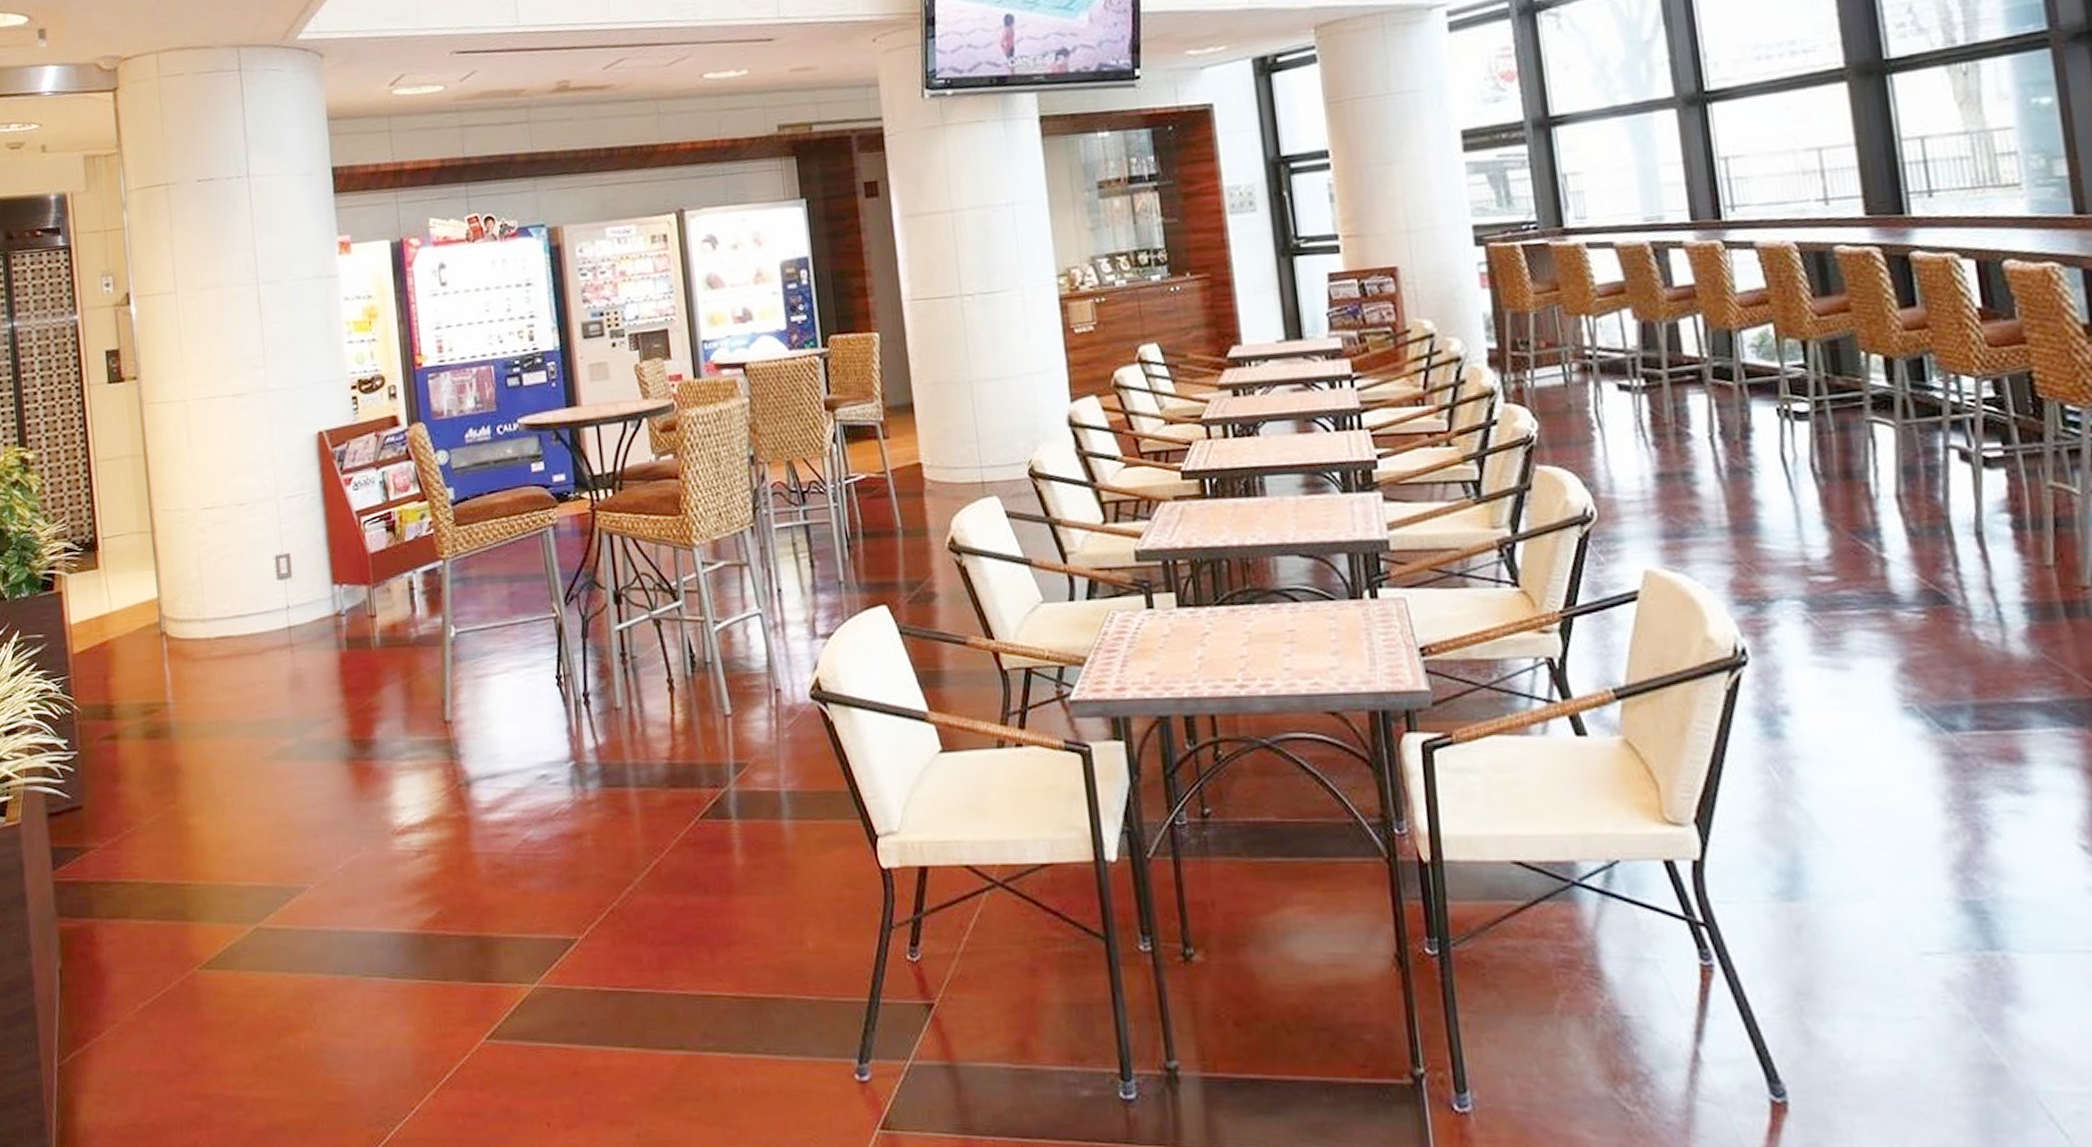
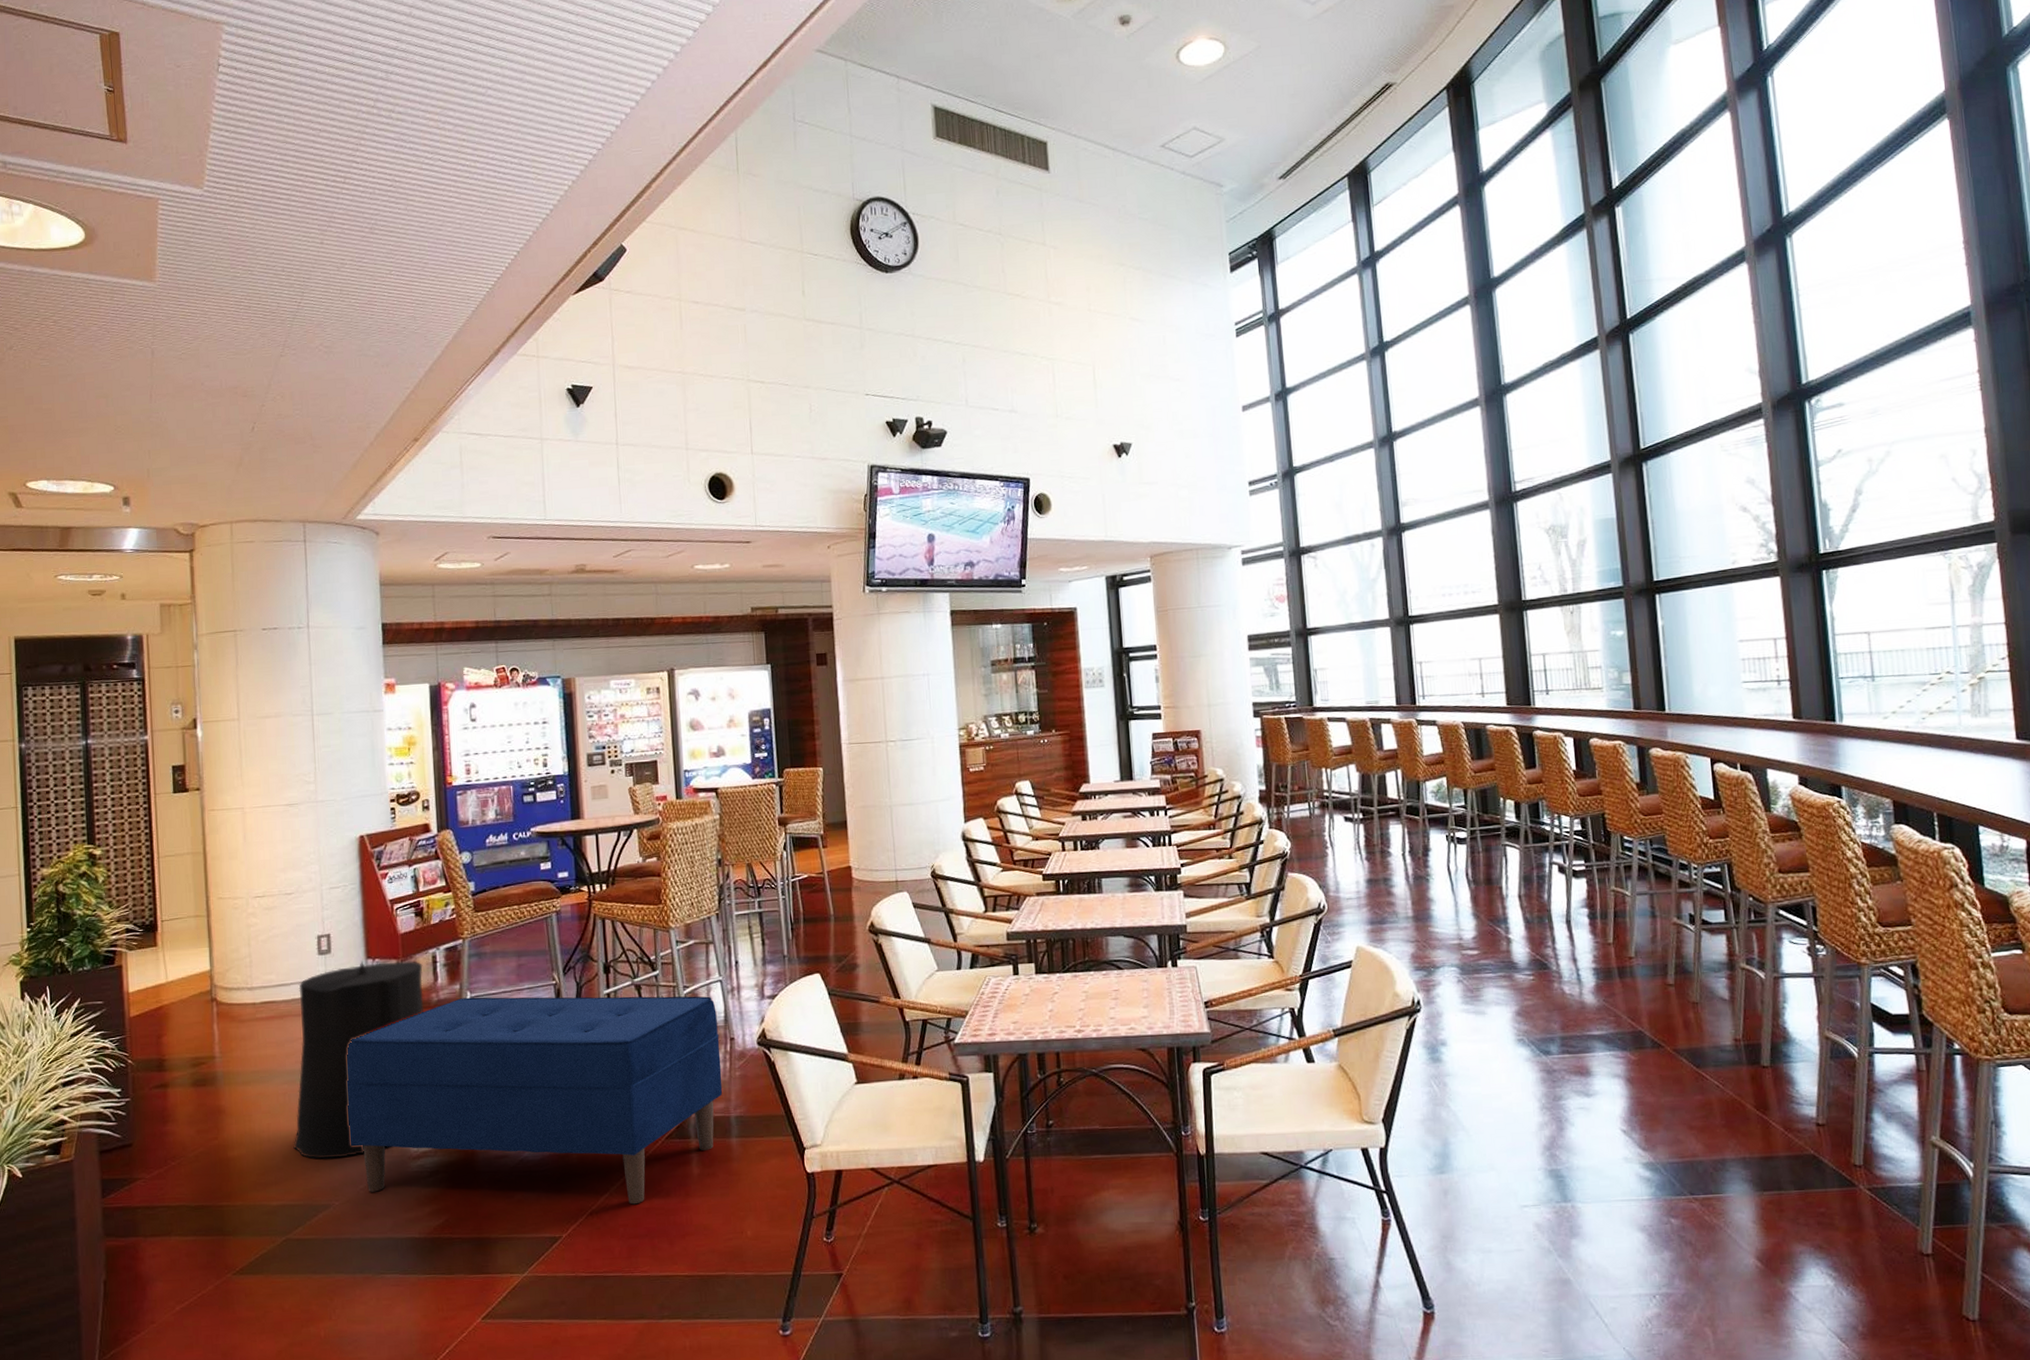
trash can: none [257,586,402,832] -> present [293,960,424,1160]
bench: none [315,632,769,902] -> present [346,996,723,1205]

